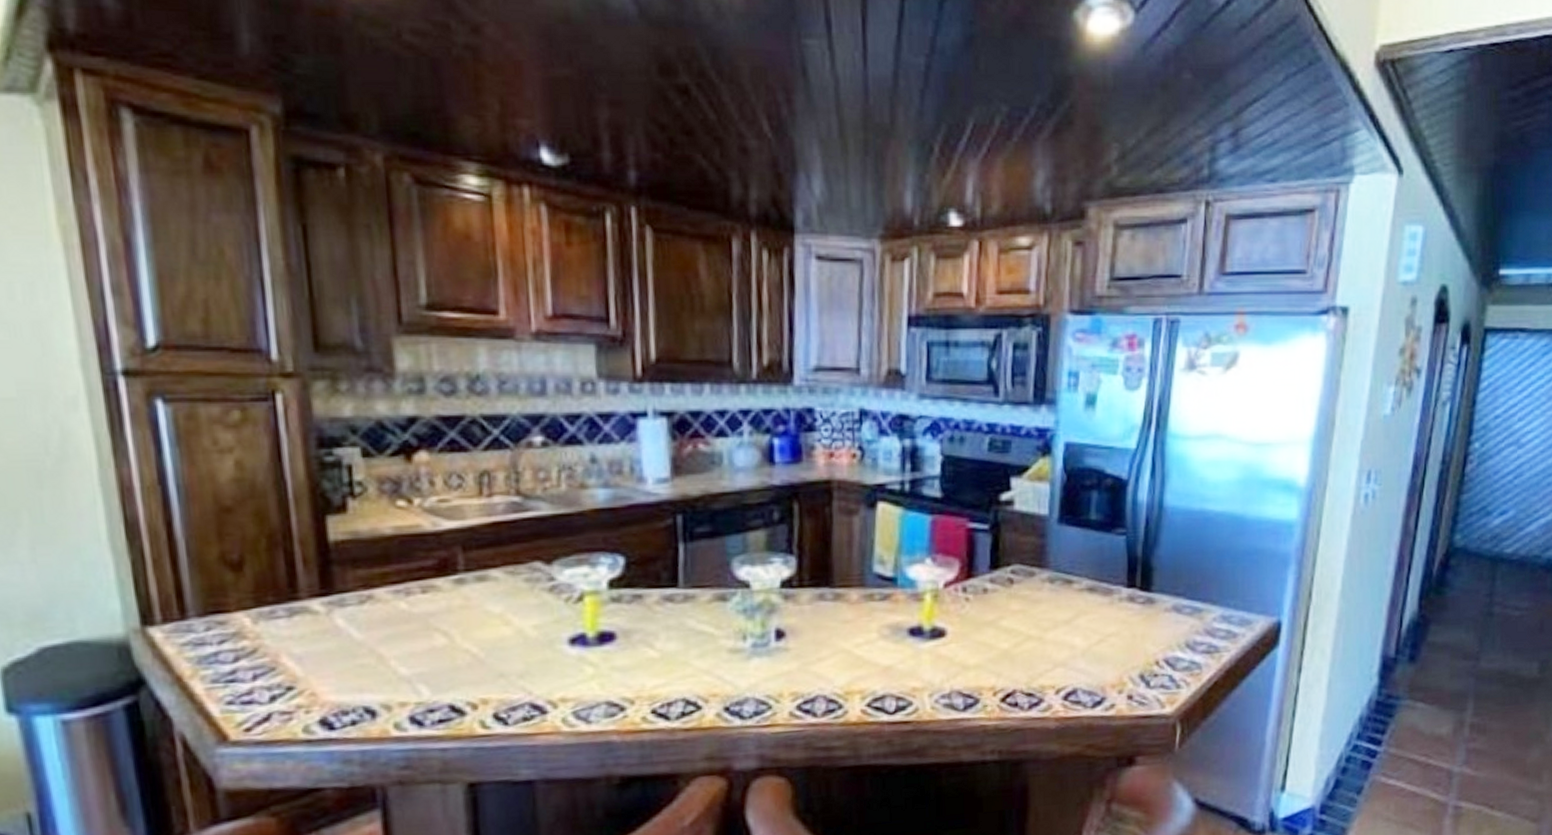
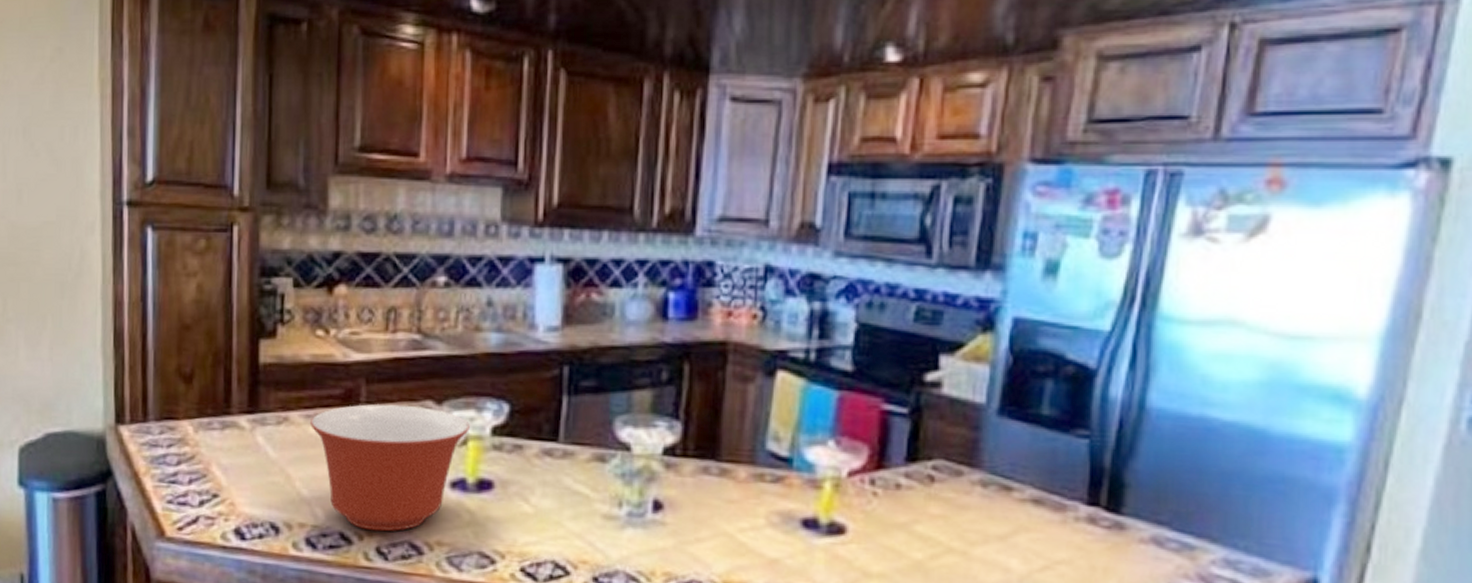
mixing bowl: none [399,568,585,699] -> present [309,404,470,532]

